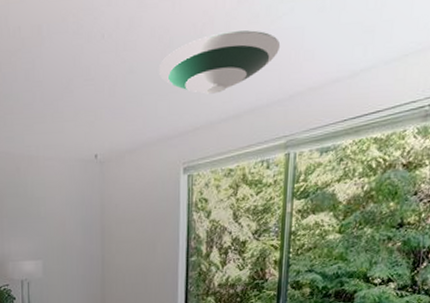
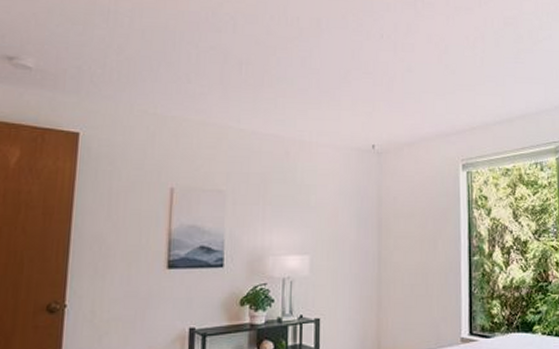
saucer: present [159,30,281,94] -> none [436,47,543,98]

